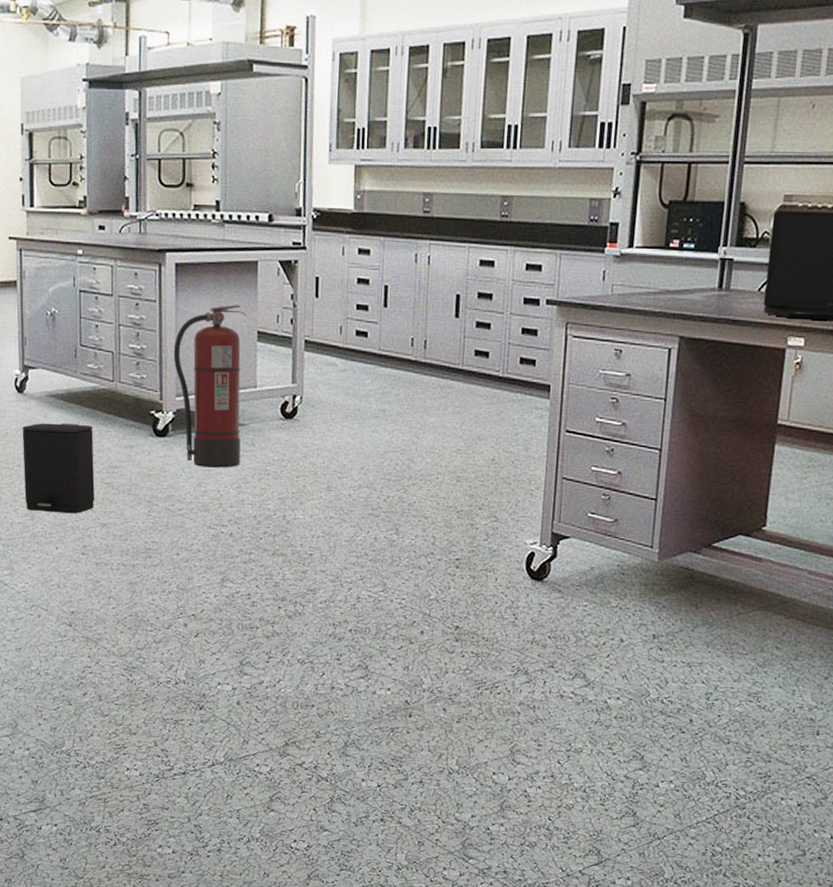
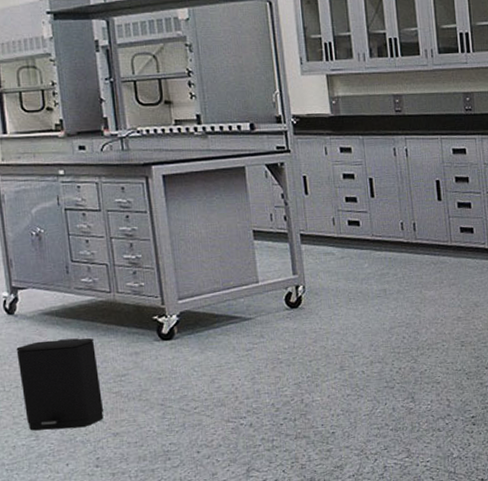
fire extinguisher: present [173,305,247,468] -> none [170,208,252,364]

